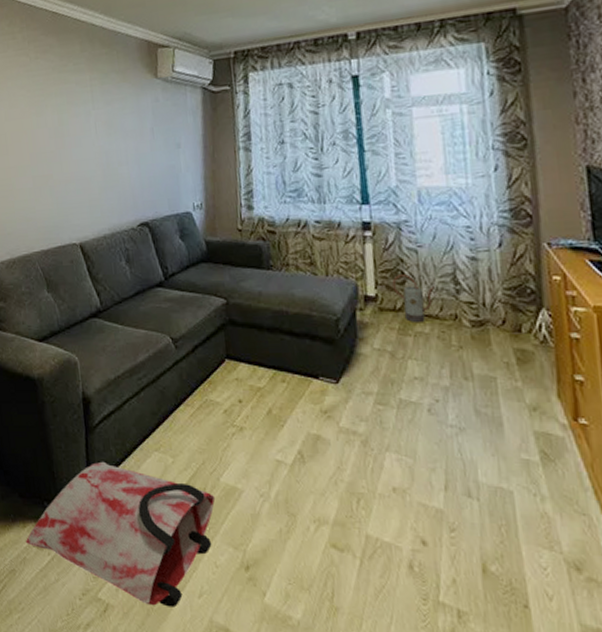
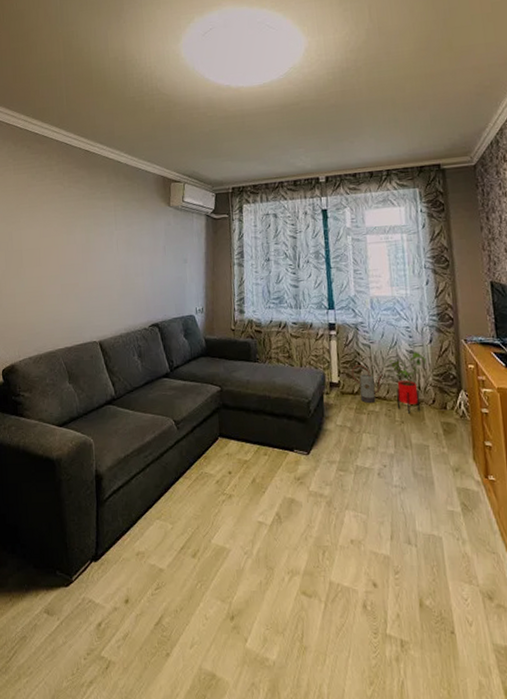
bag: present [25,461,216,608] -> none [37,531,207,659]
house plant: none [443,259,495,337] -> present [389,352,427,414]

